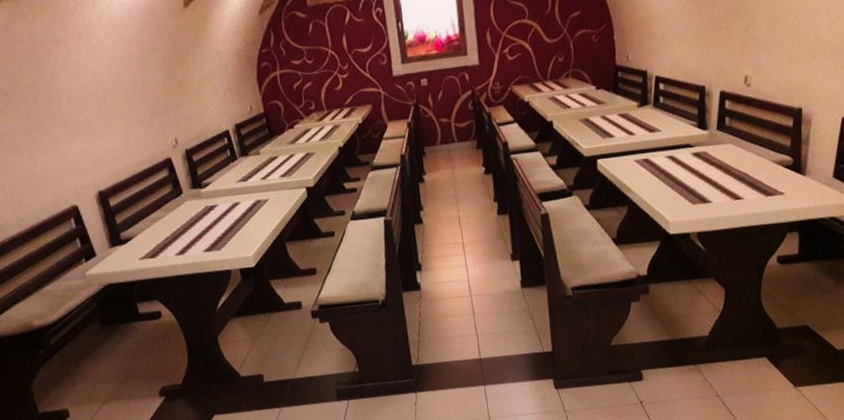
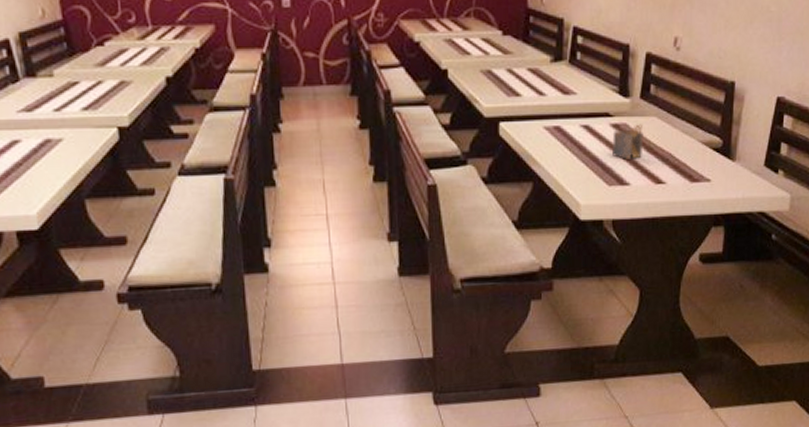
napkin holder: none [694,151,722,182] -> present [612,124,644,159]

